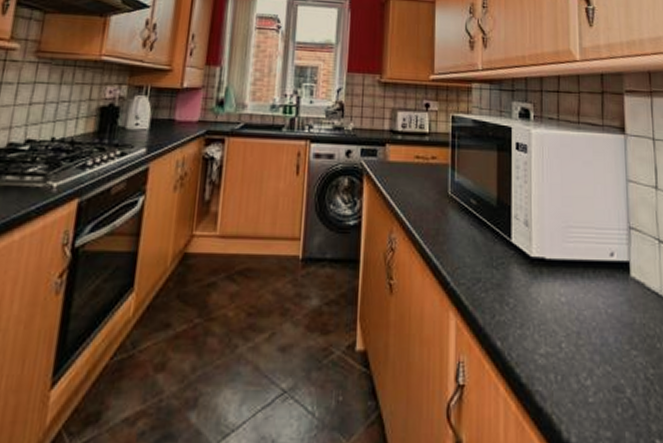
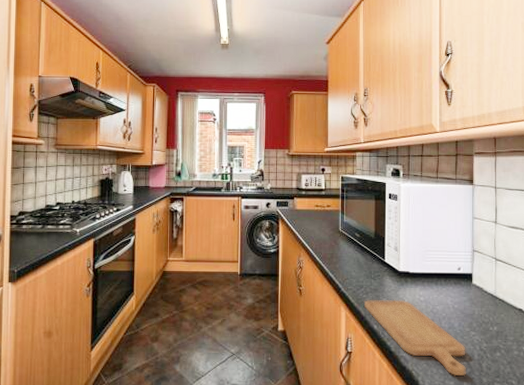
chopping board: none [483,300,628,423] -> present [364,299,466,376]

